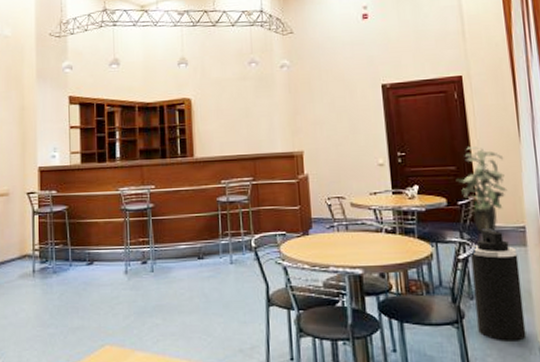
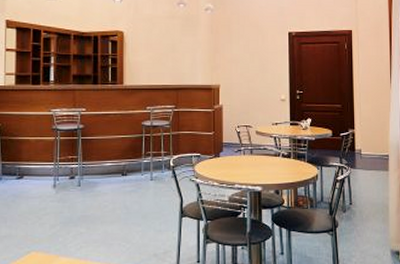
indoor plant: present [456,146,508,232] -> none [340,89,378,159]
trash can: present [471,229,527,341] -> none [347,156,382,245]

